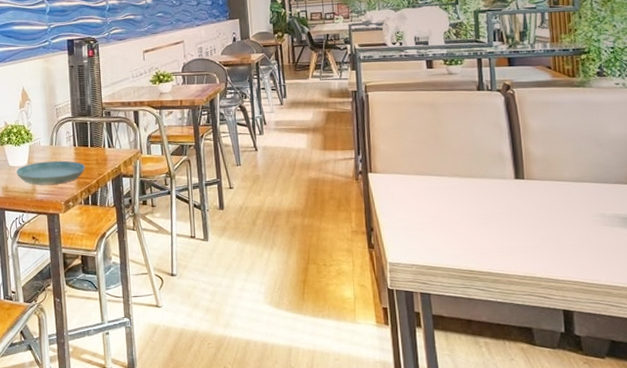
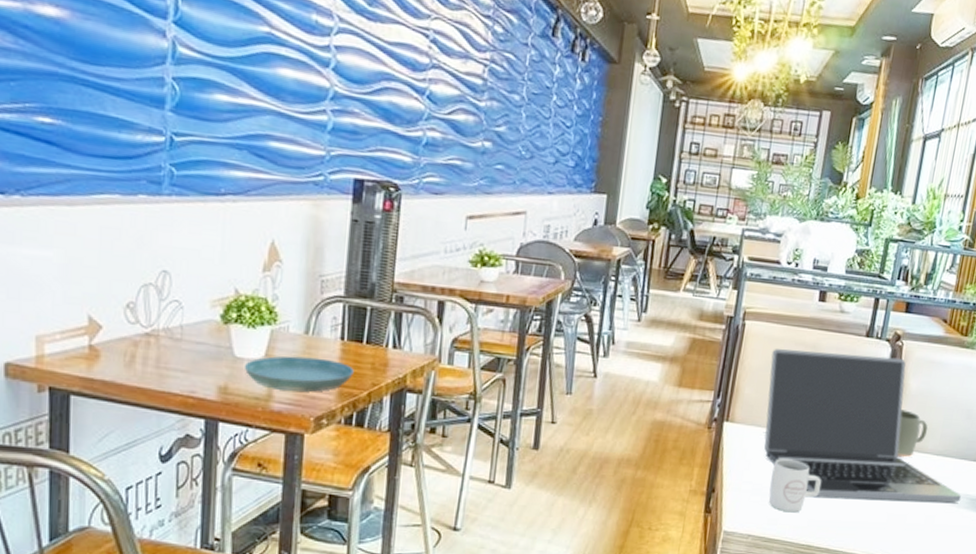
laptop: none [396,103,612,228] -> present [764,349,961,502]
mug: none [420,198,469,243] -> present [769,459,822,513]
mug: none [528,146,560,186] -> present [897,410,928,457]

